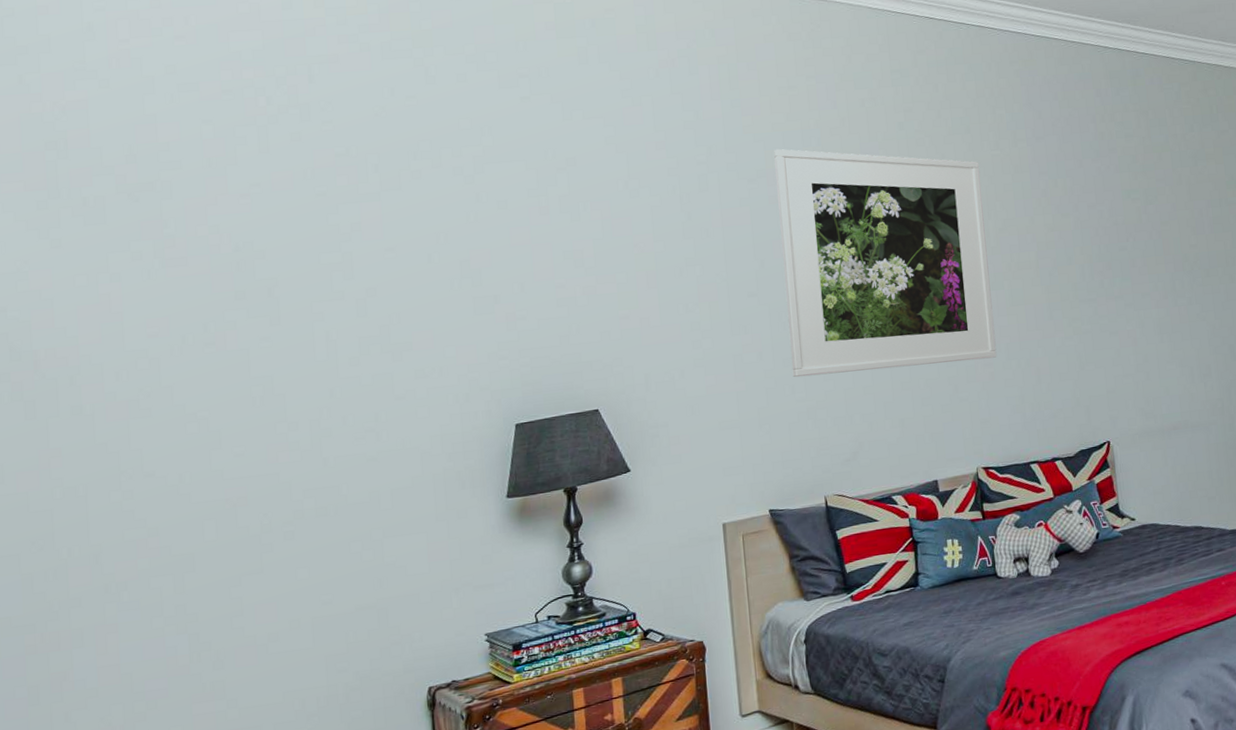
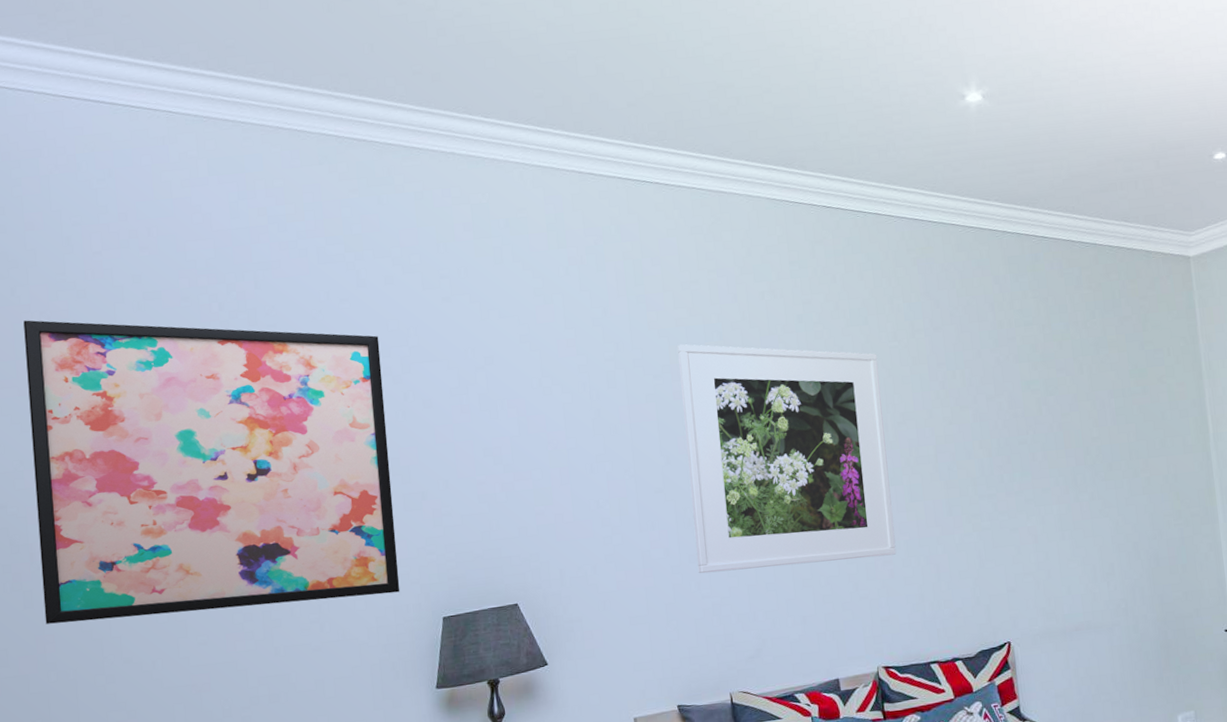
wall art: none [33,110,468,437] -> present [23,320,400,624]

